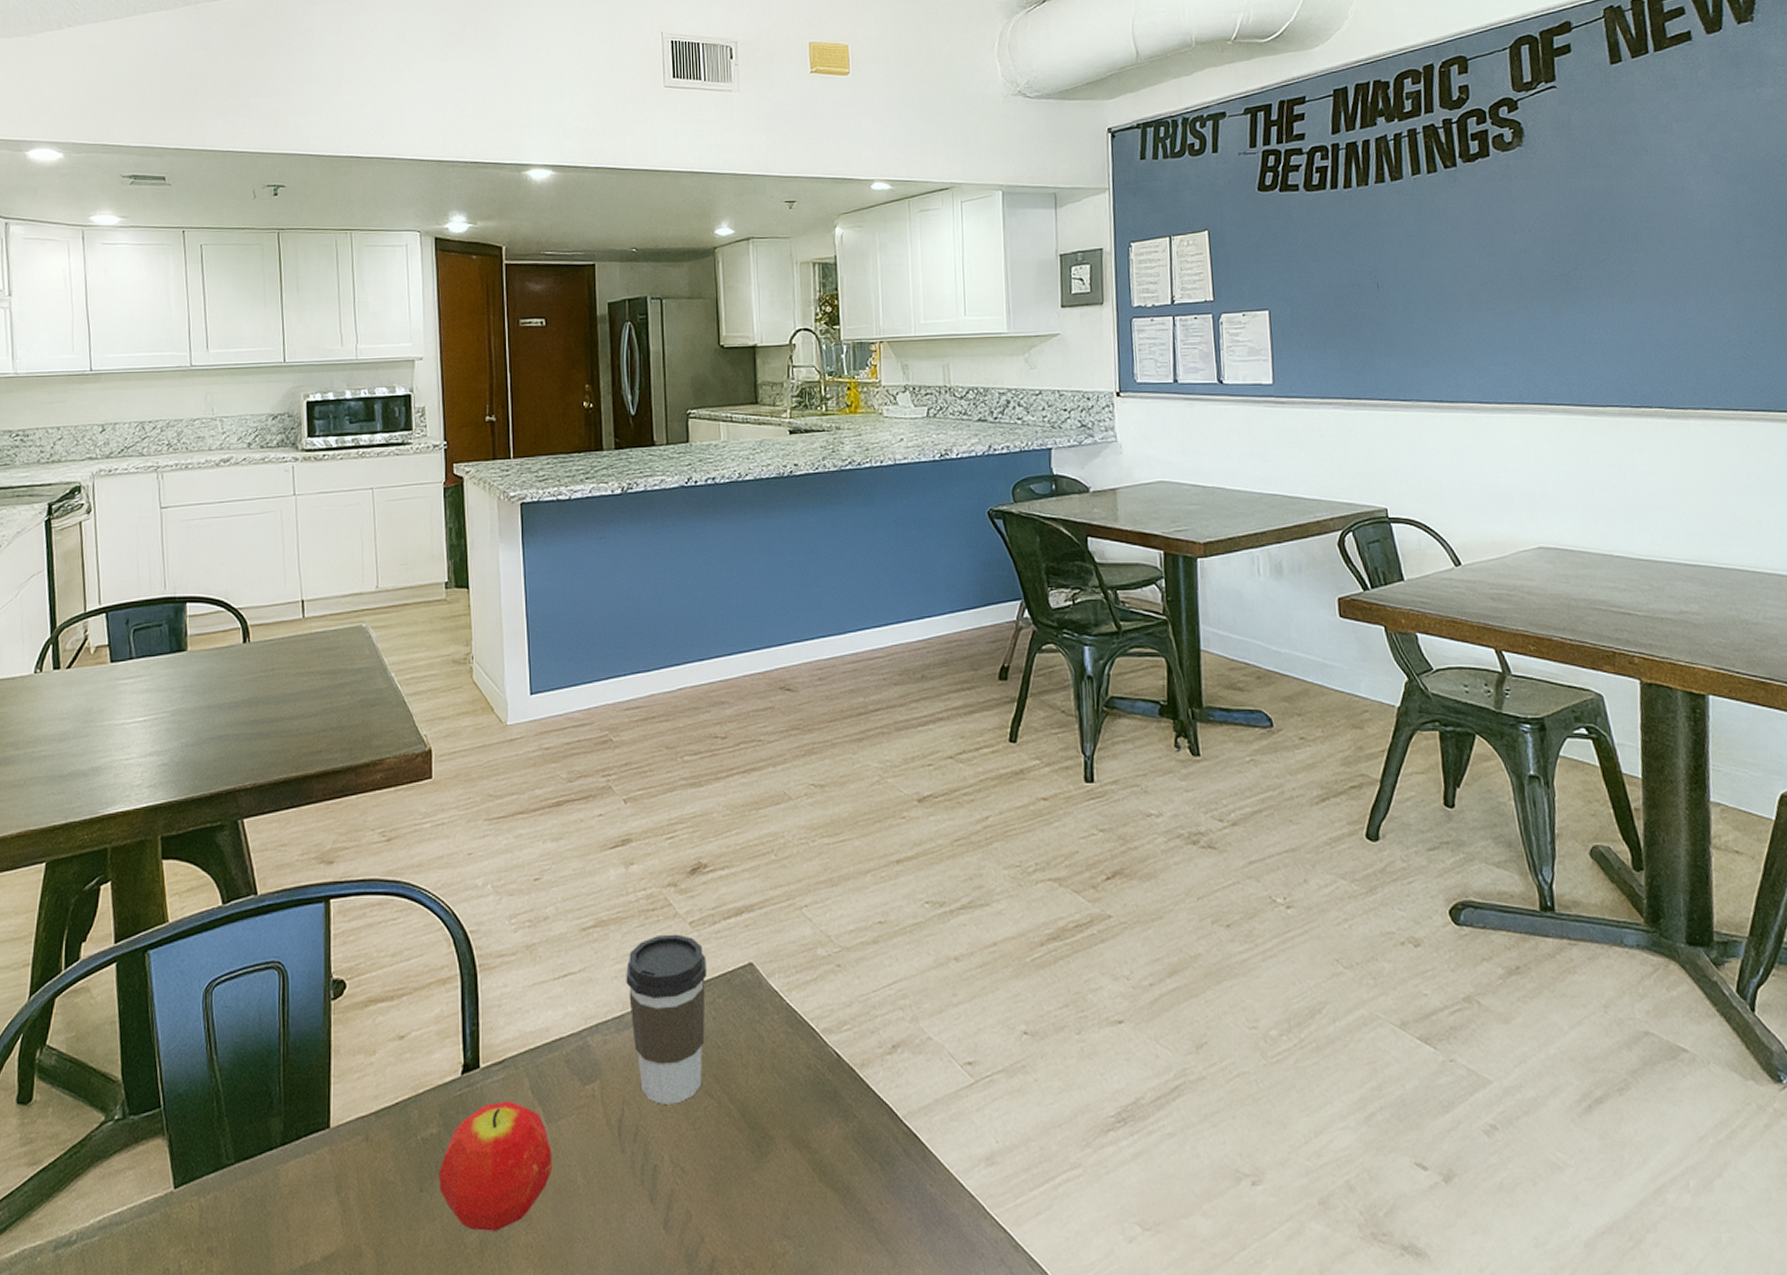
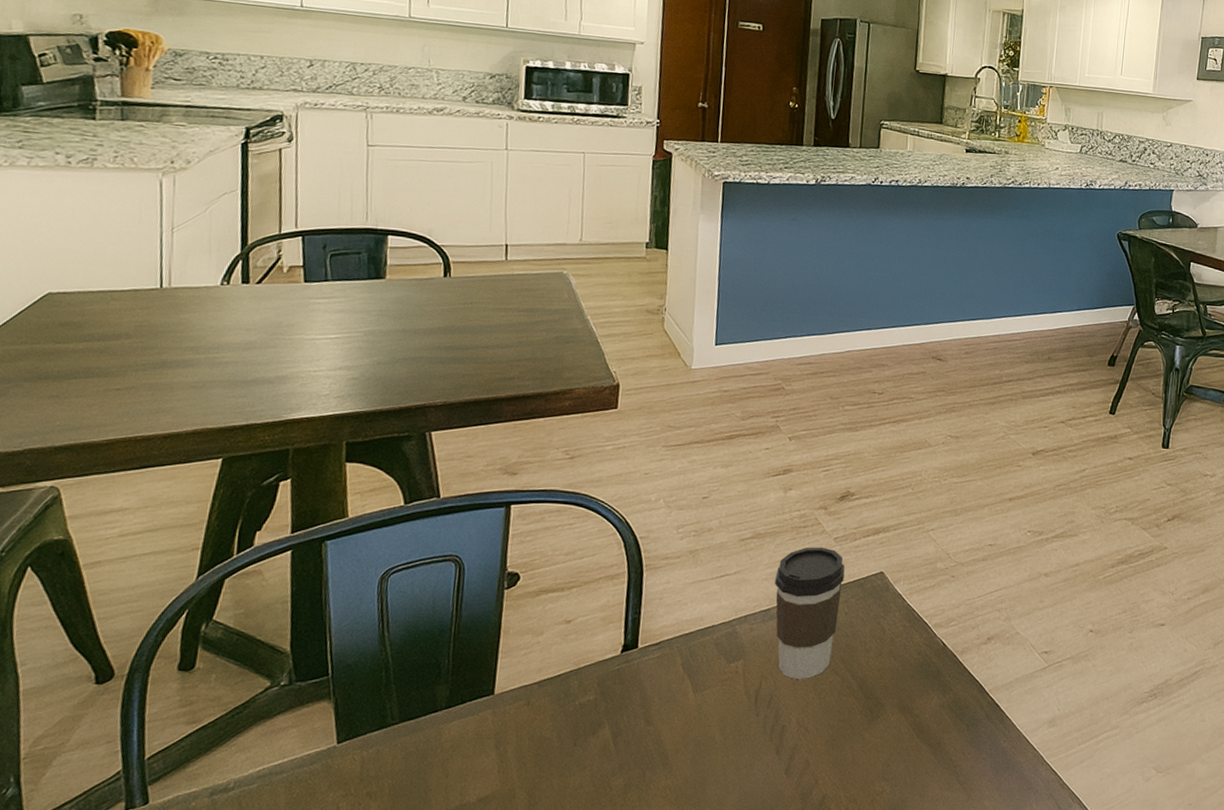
fruit: present [438,1101,553,1231] -> none [591,675,695,777]

